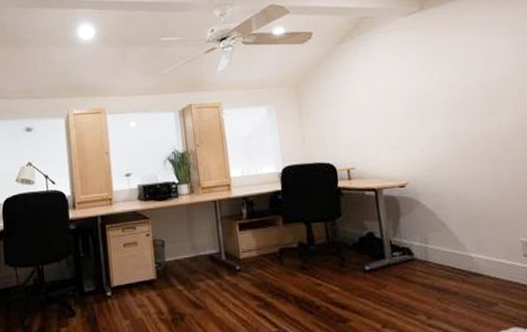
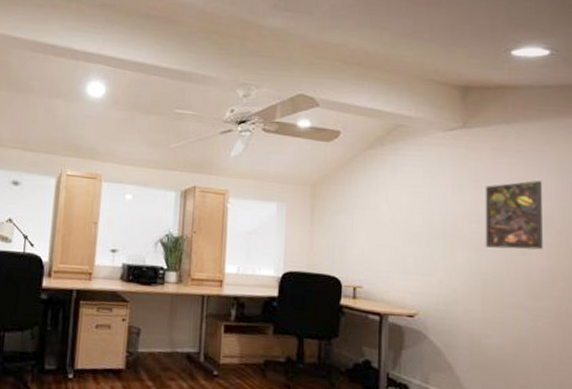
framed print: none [448,46,509,113] -> present [485,180,543,250]

